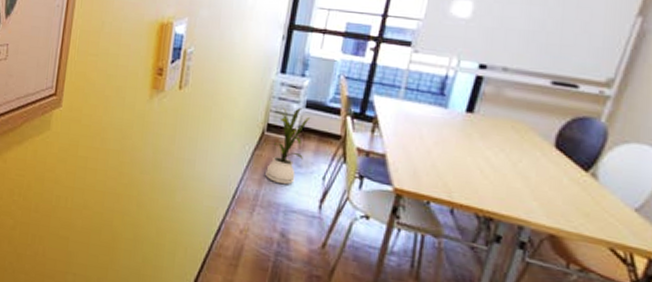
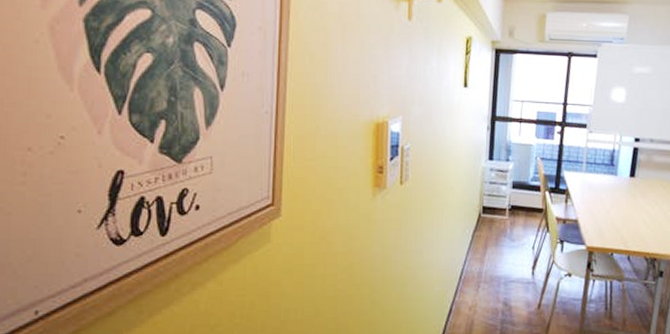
house plant: present [265,107,310,185] -> none [485,188,517,259]

